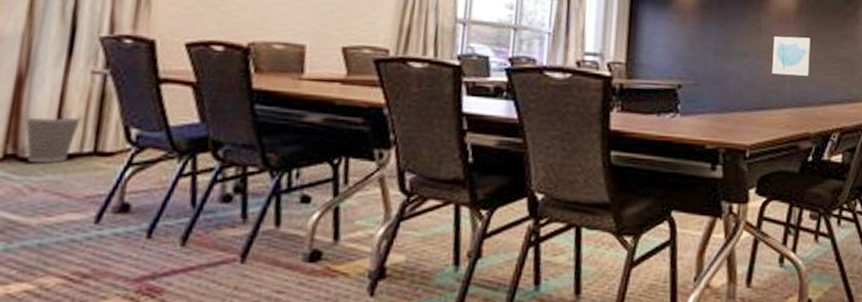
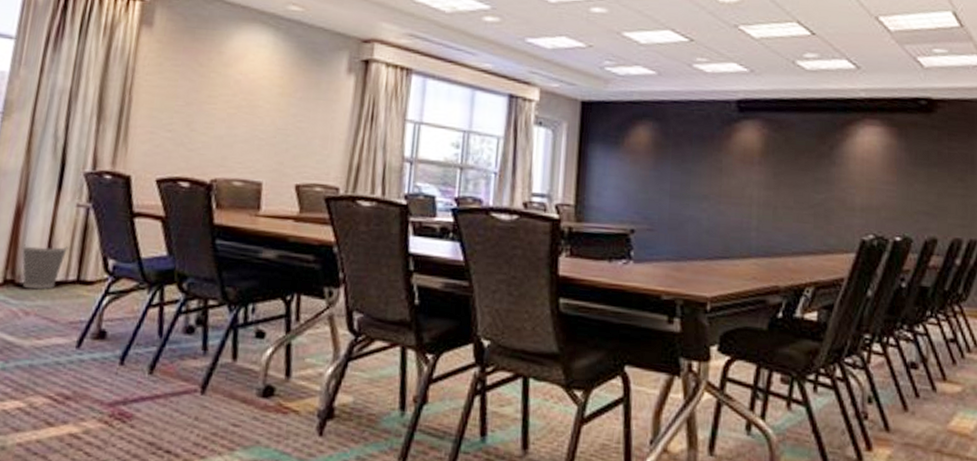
wall art: present [772,36,811,76] -> none [734,178,779,223]

